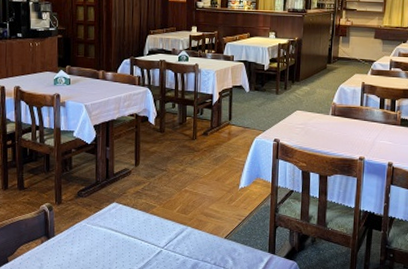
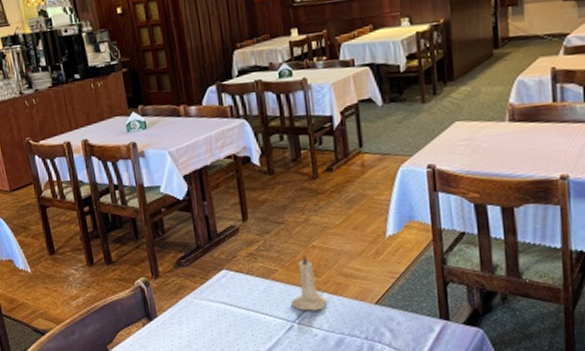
candle: none [163,194,190,240] -> present [291,251,328,311]

